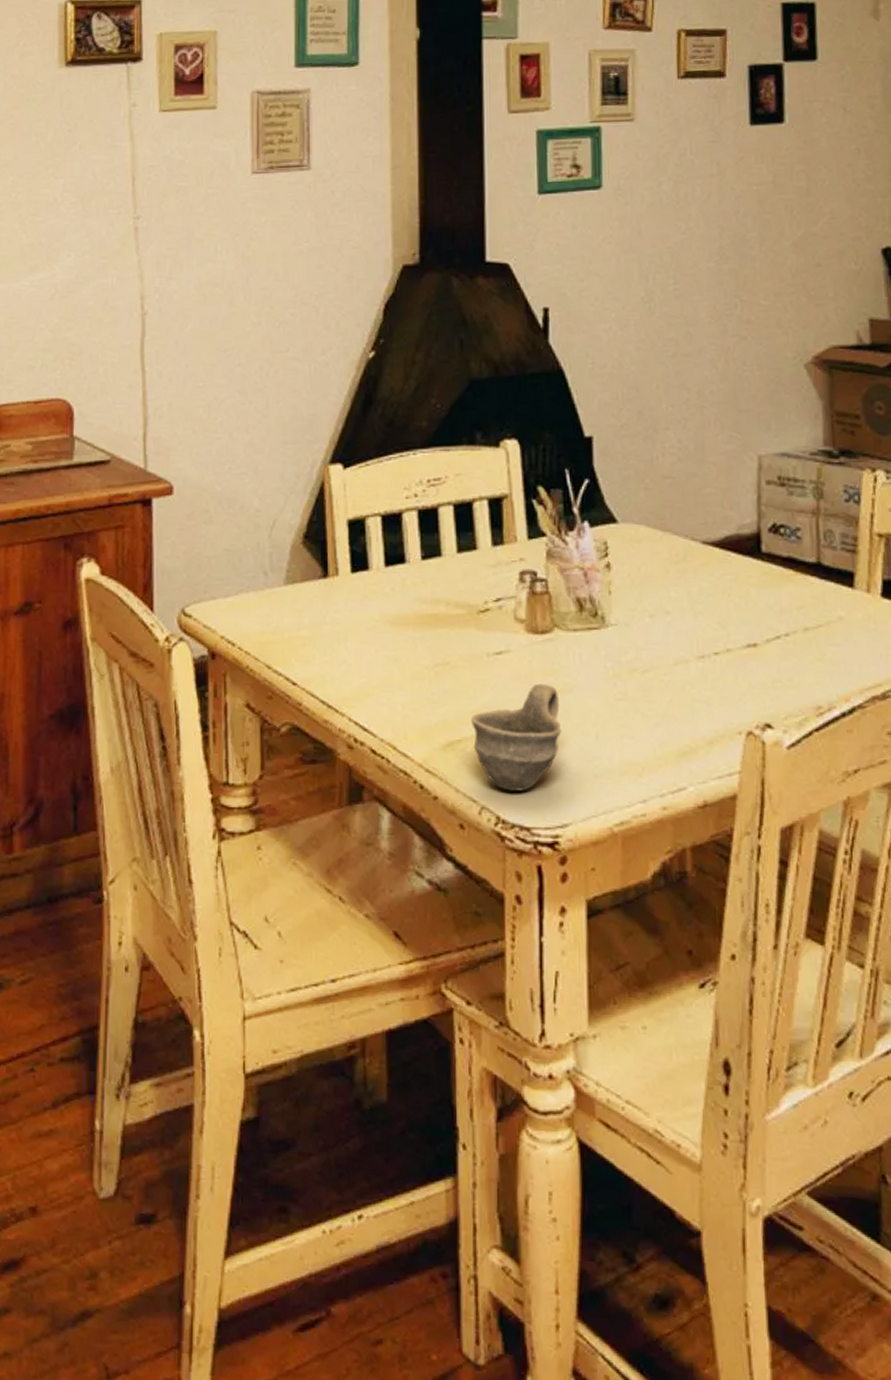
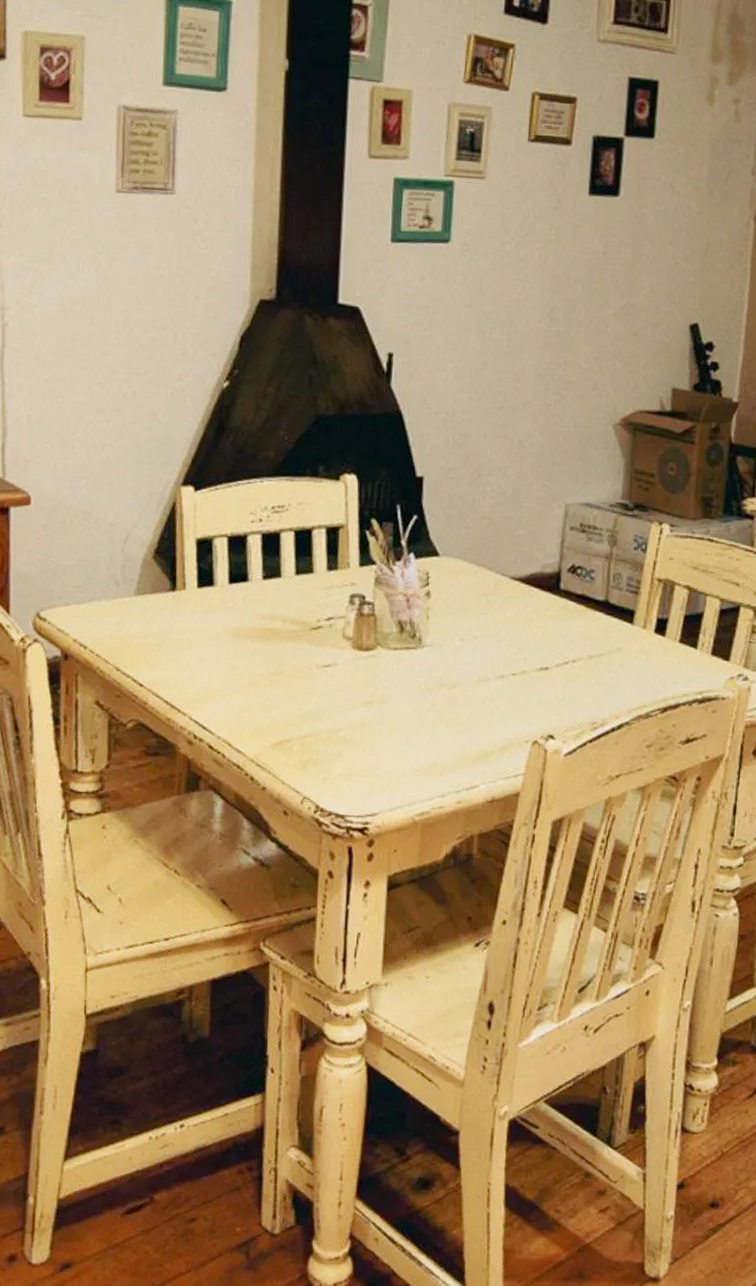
cup: present [470,683,562,791] -> none [298,693,377,785]

